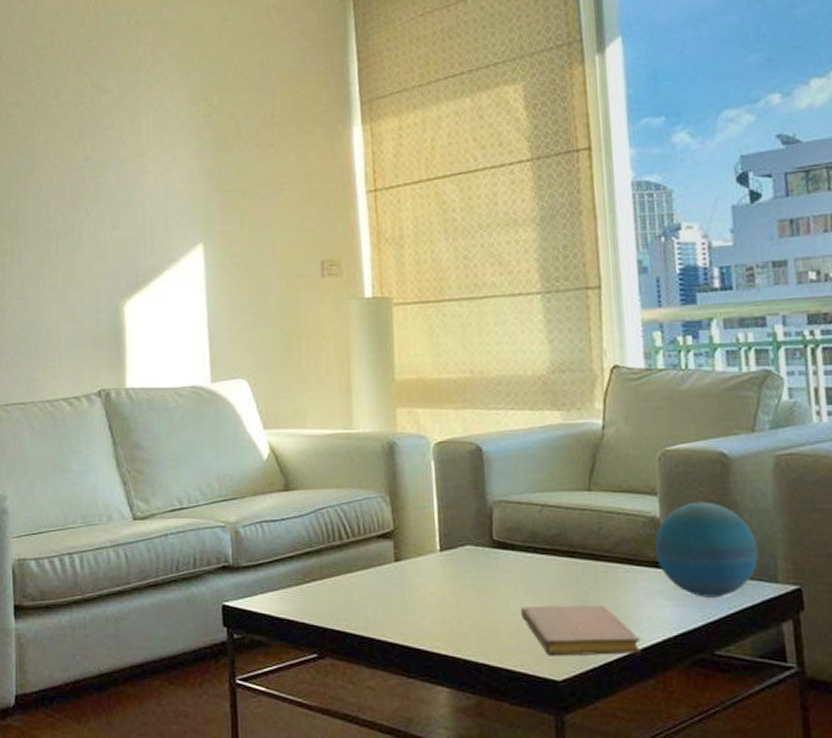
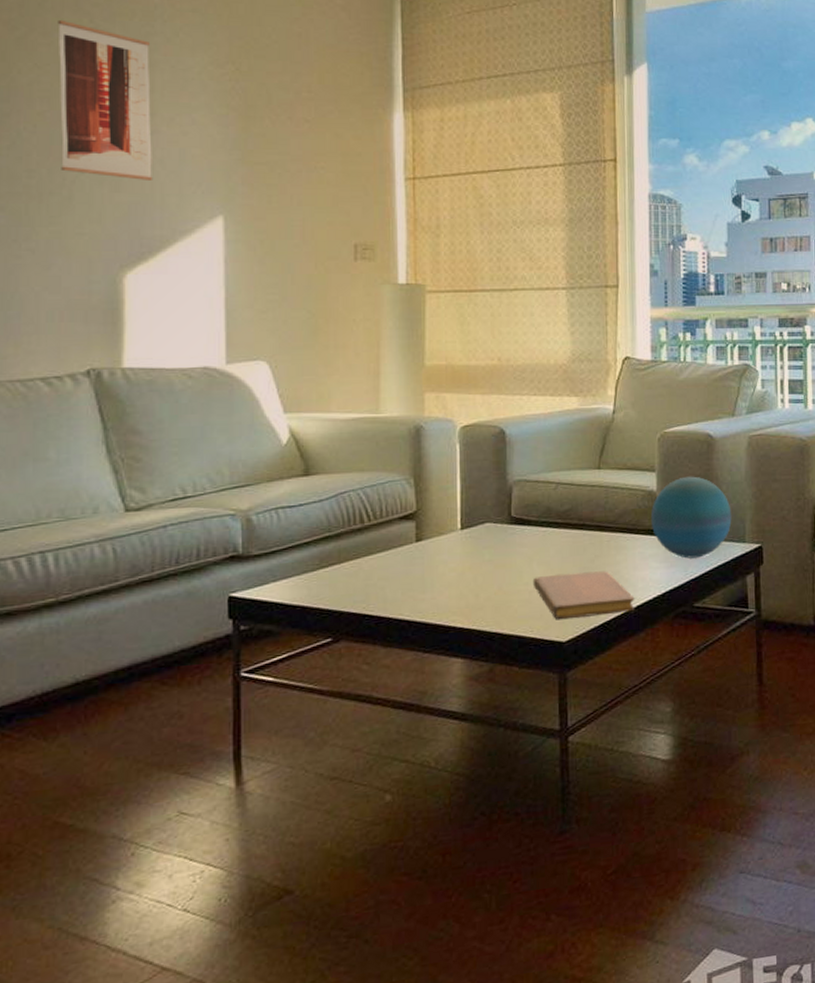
wall art: none [65,82,144,217] -> present [57,19,154,180]

